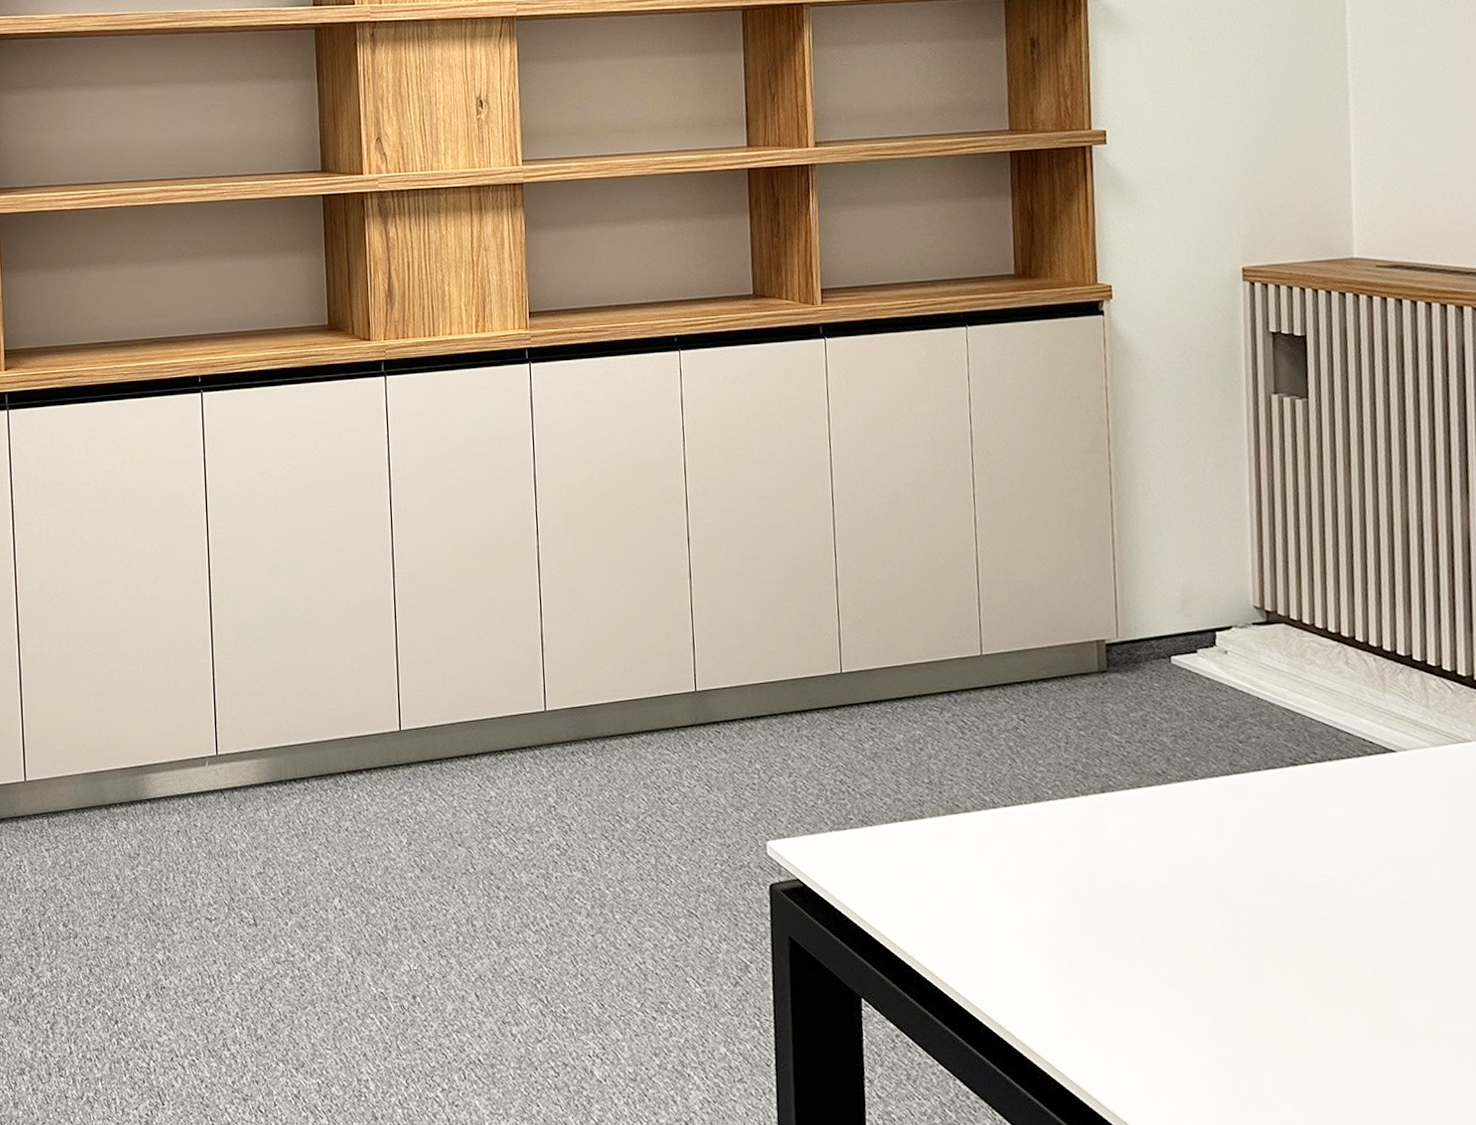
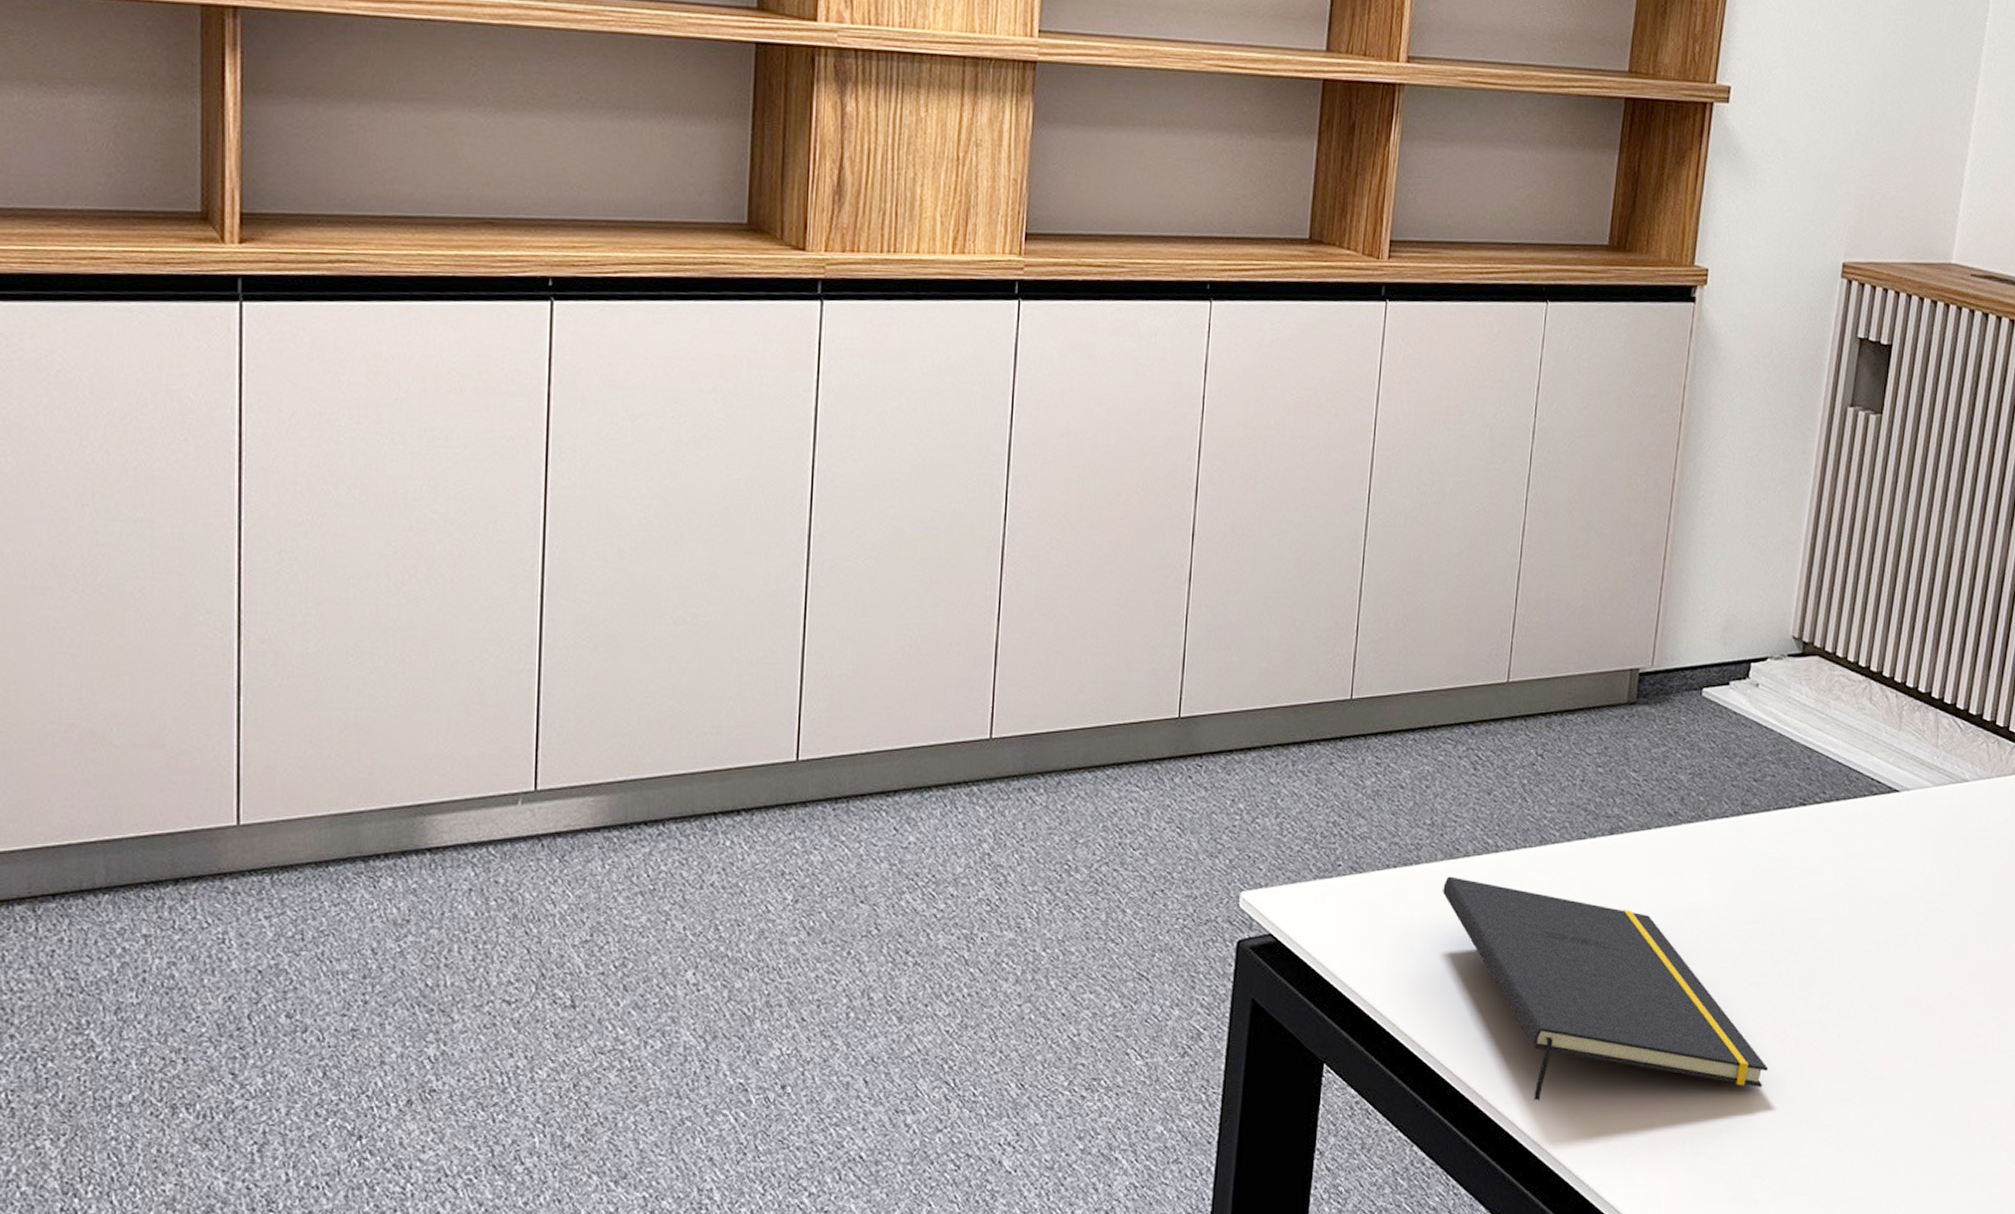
notepad: none [949,830,1305,1043] -> present [1443,876,1769,1100]

